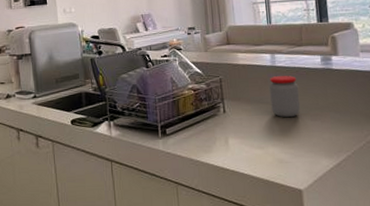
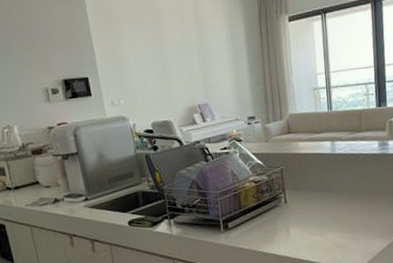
jar: present [269,75,301,118] -> none [329,162,358,204]

